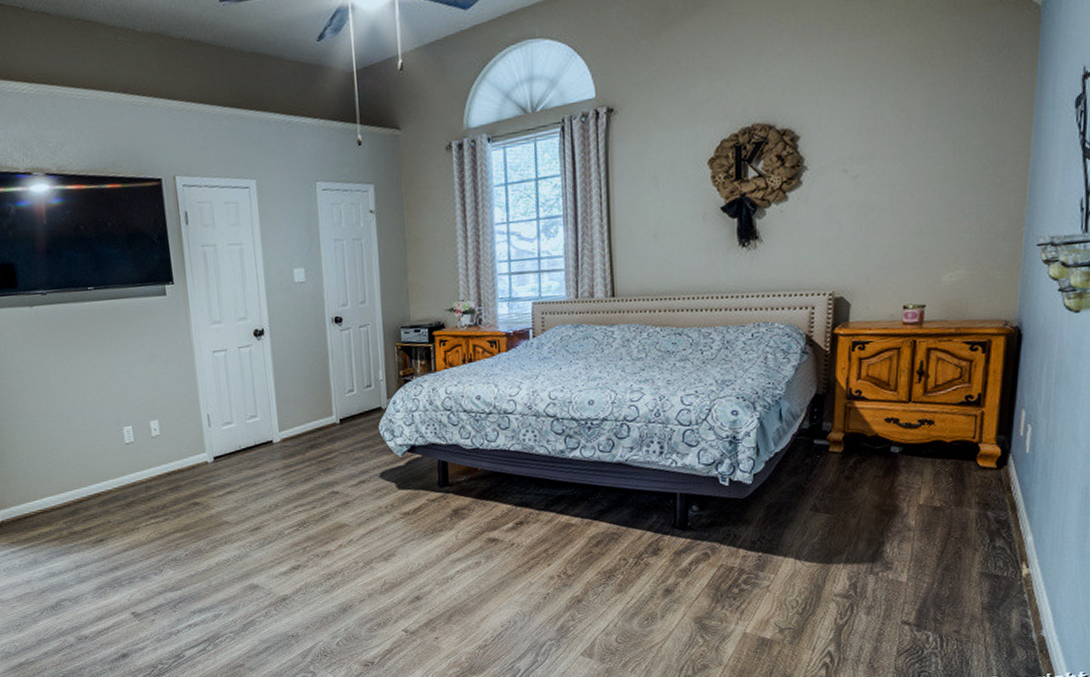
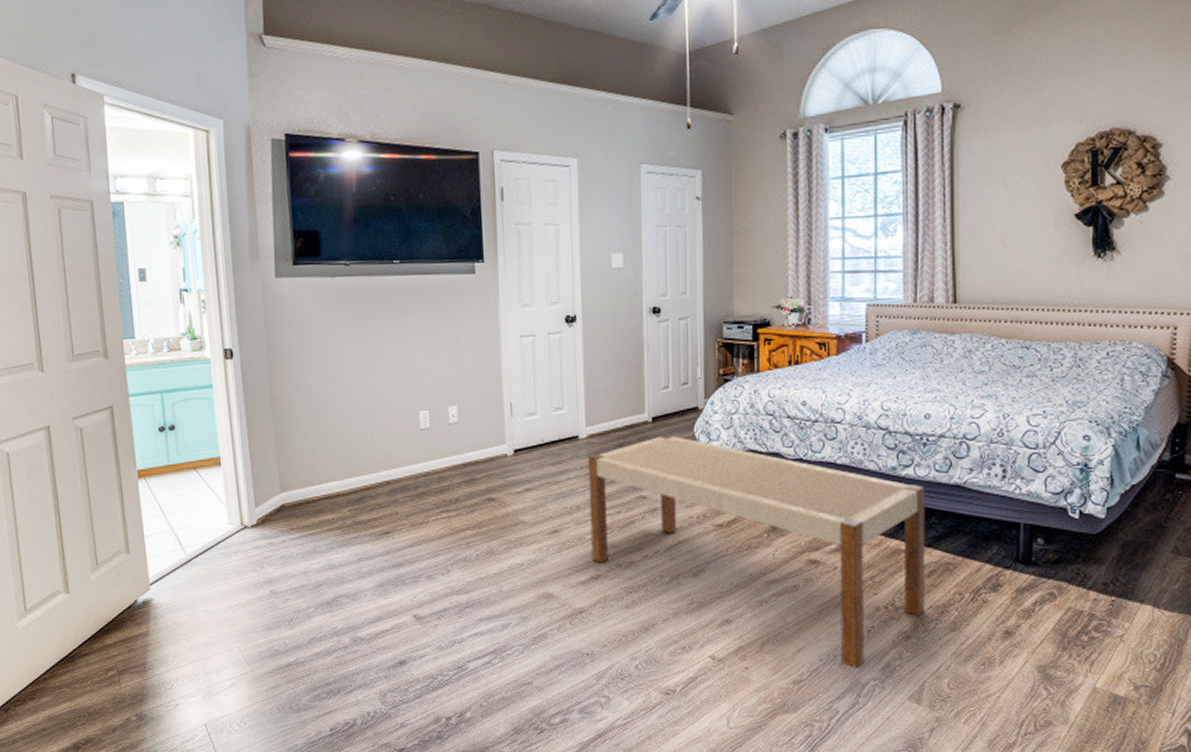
bench: none [283,433,594,631] -> present [588,434,926,668]

